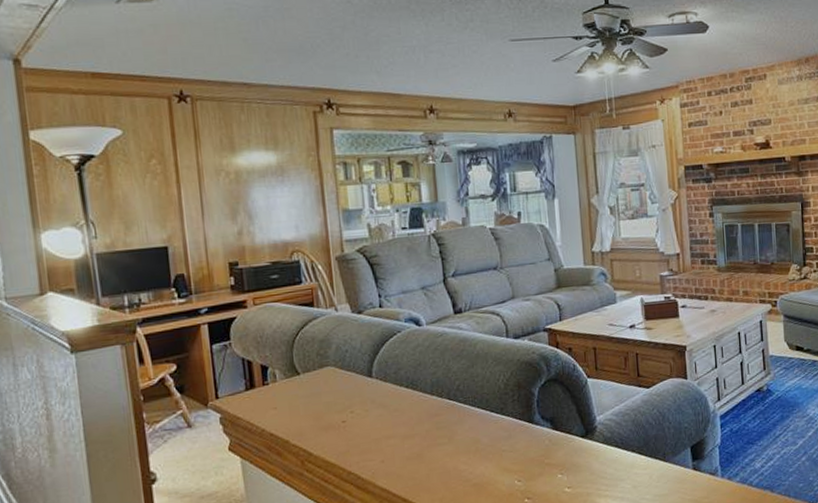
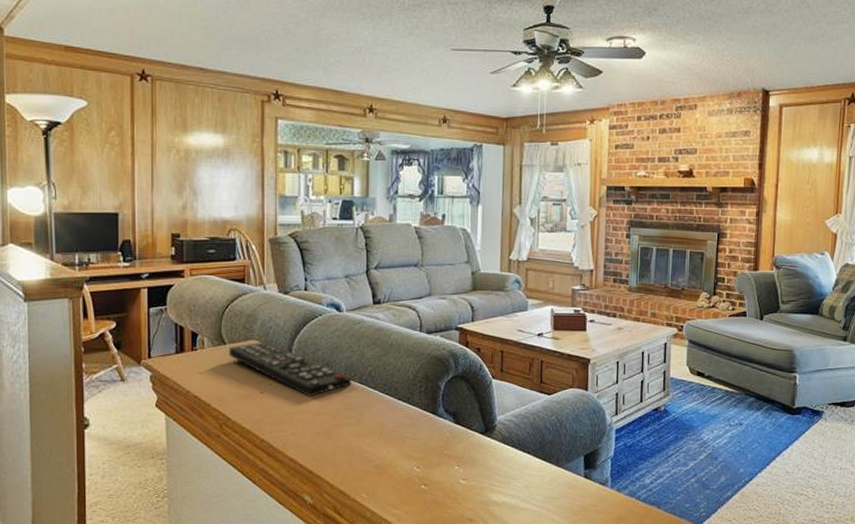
remote control: none [303,366,440,420] -> present [228,341,352,397]

